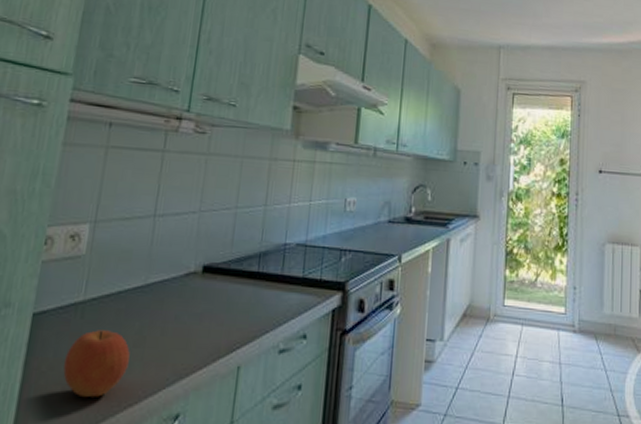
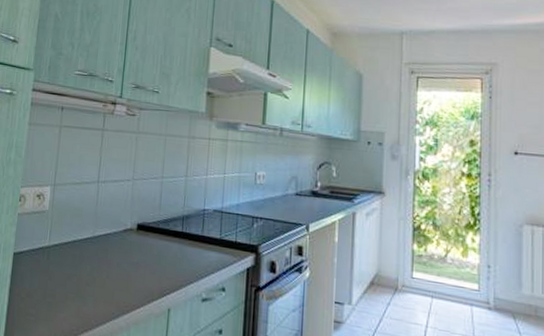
fruit: present [63,330,130,397] -> none [36,269,84,321]

